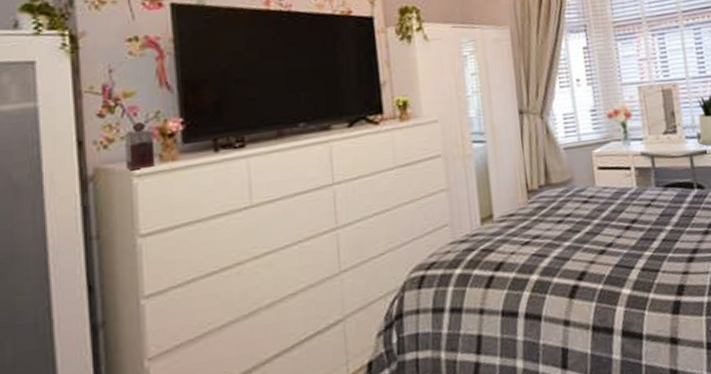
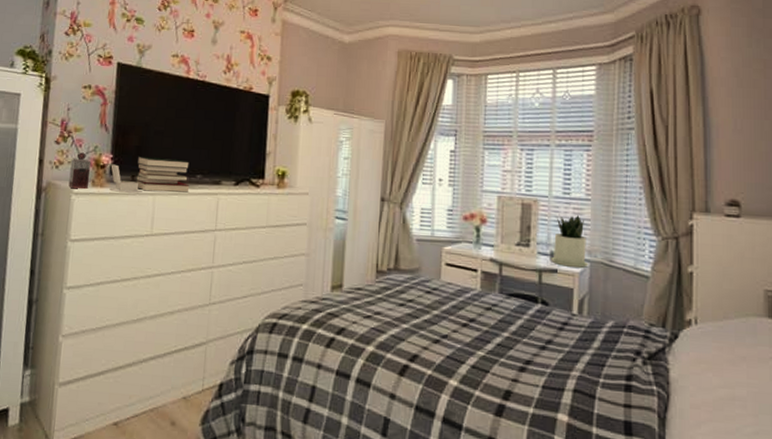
jewelry box: none [177,129,232,164] -> present [107,164,144,194]
books: none [217,108,293,156] -> present [135,156,190,193]

